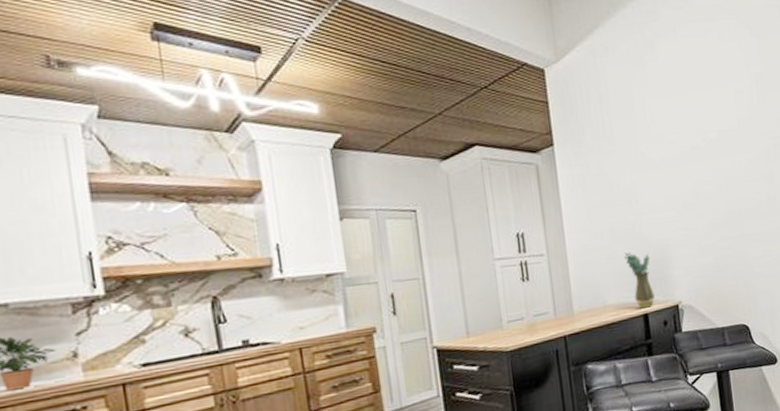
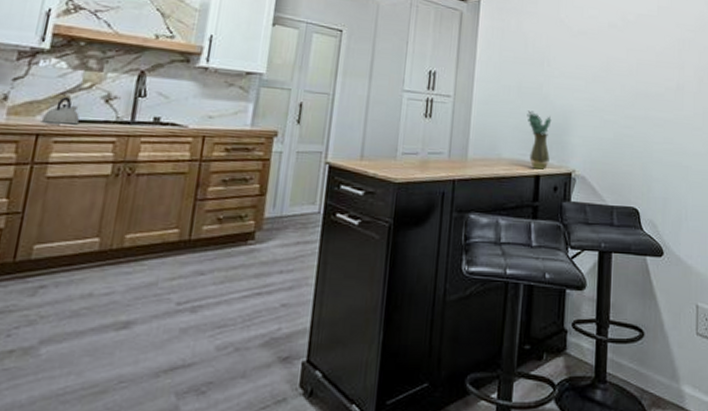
kettle: none [122,339,165,371] -> present [41,96,80,125]

